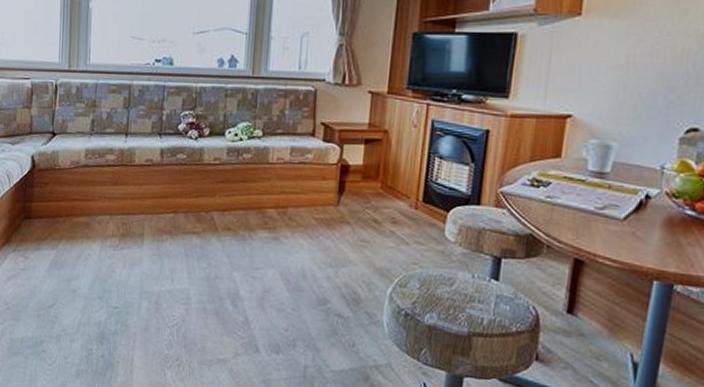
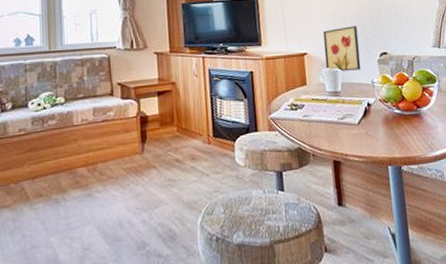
wall art: none [596,85,660,148] -> present [323,26,361,72]

